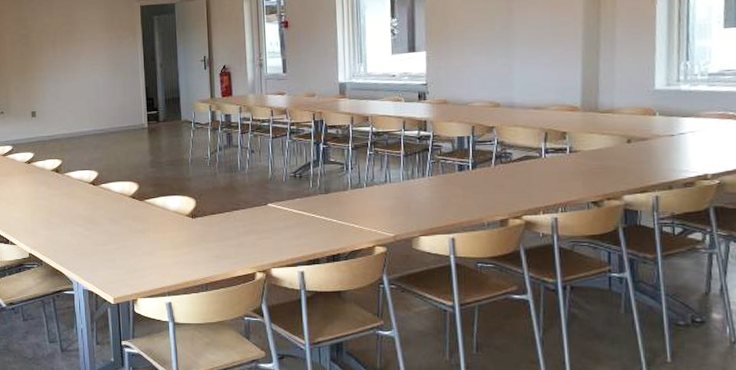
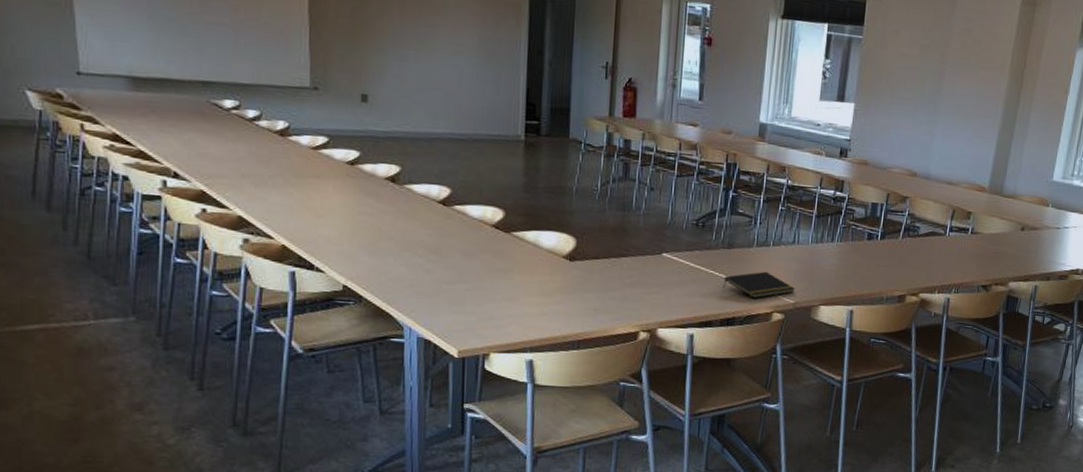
notepad: none [325,210,393,235] -> present [723,271,795,299]

